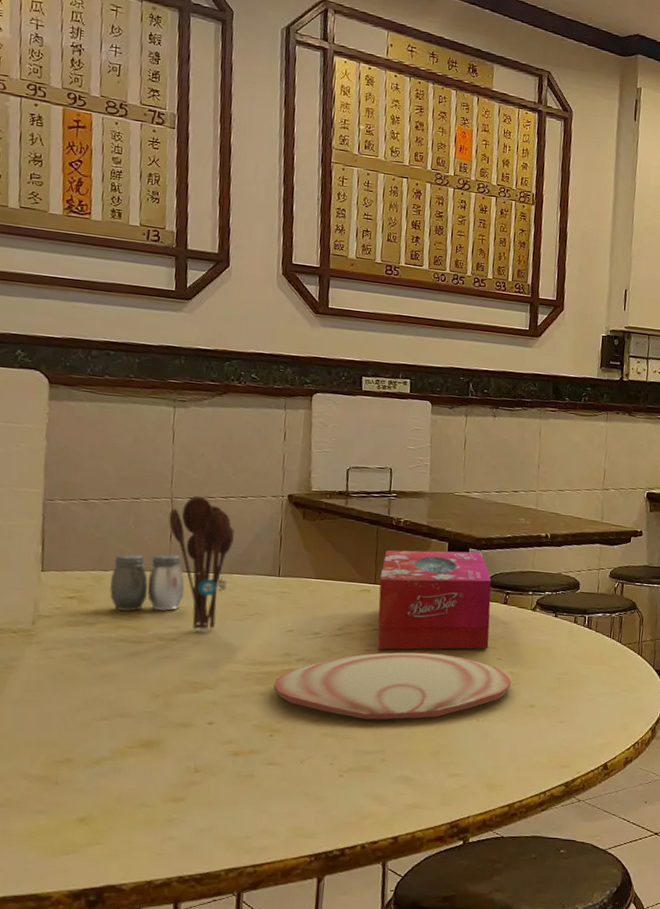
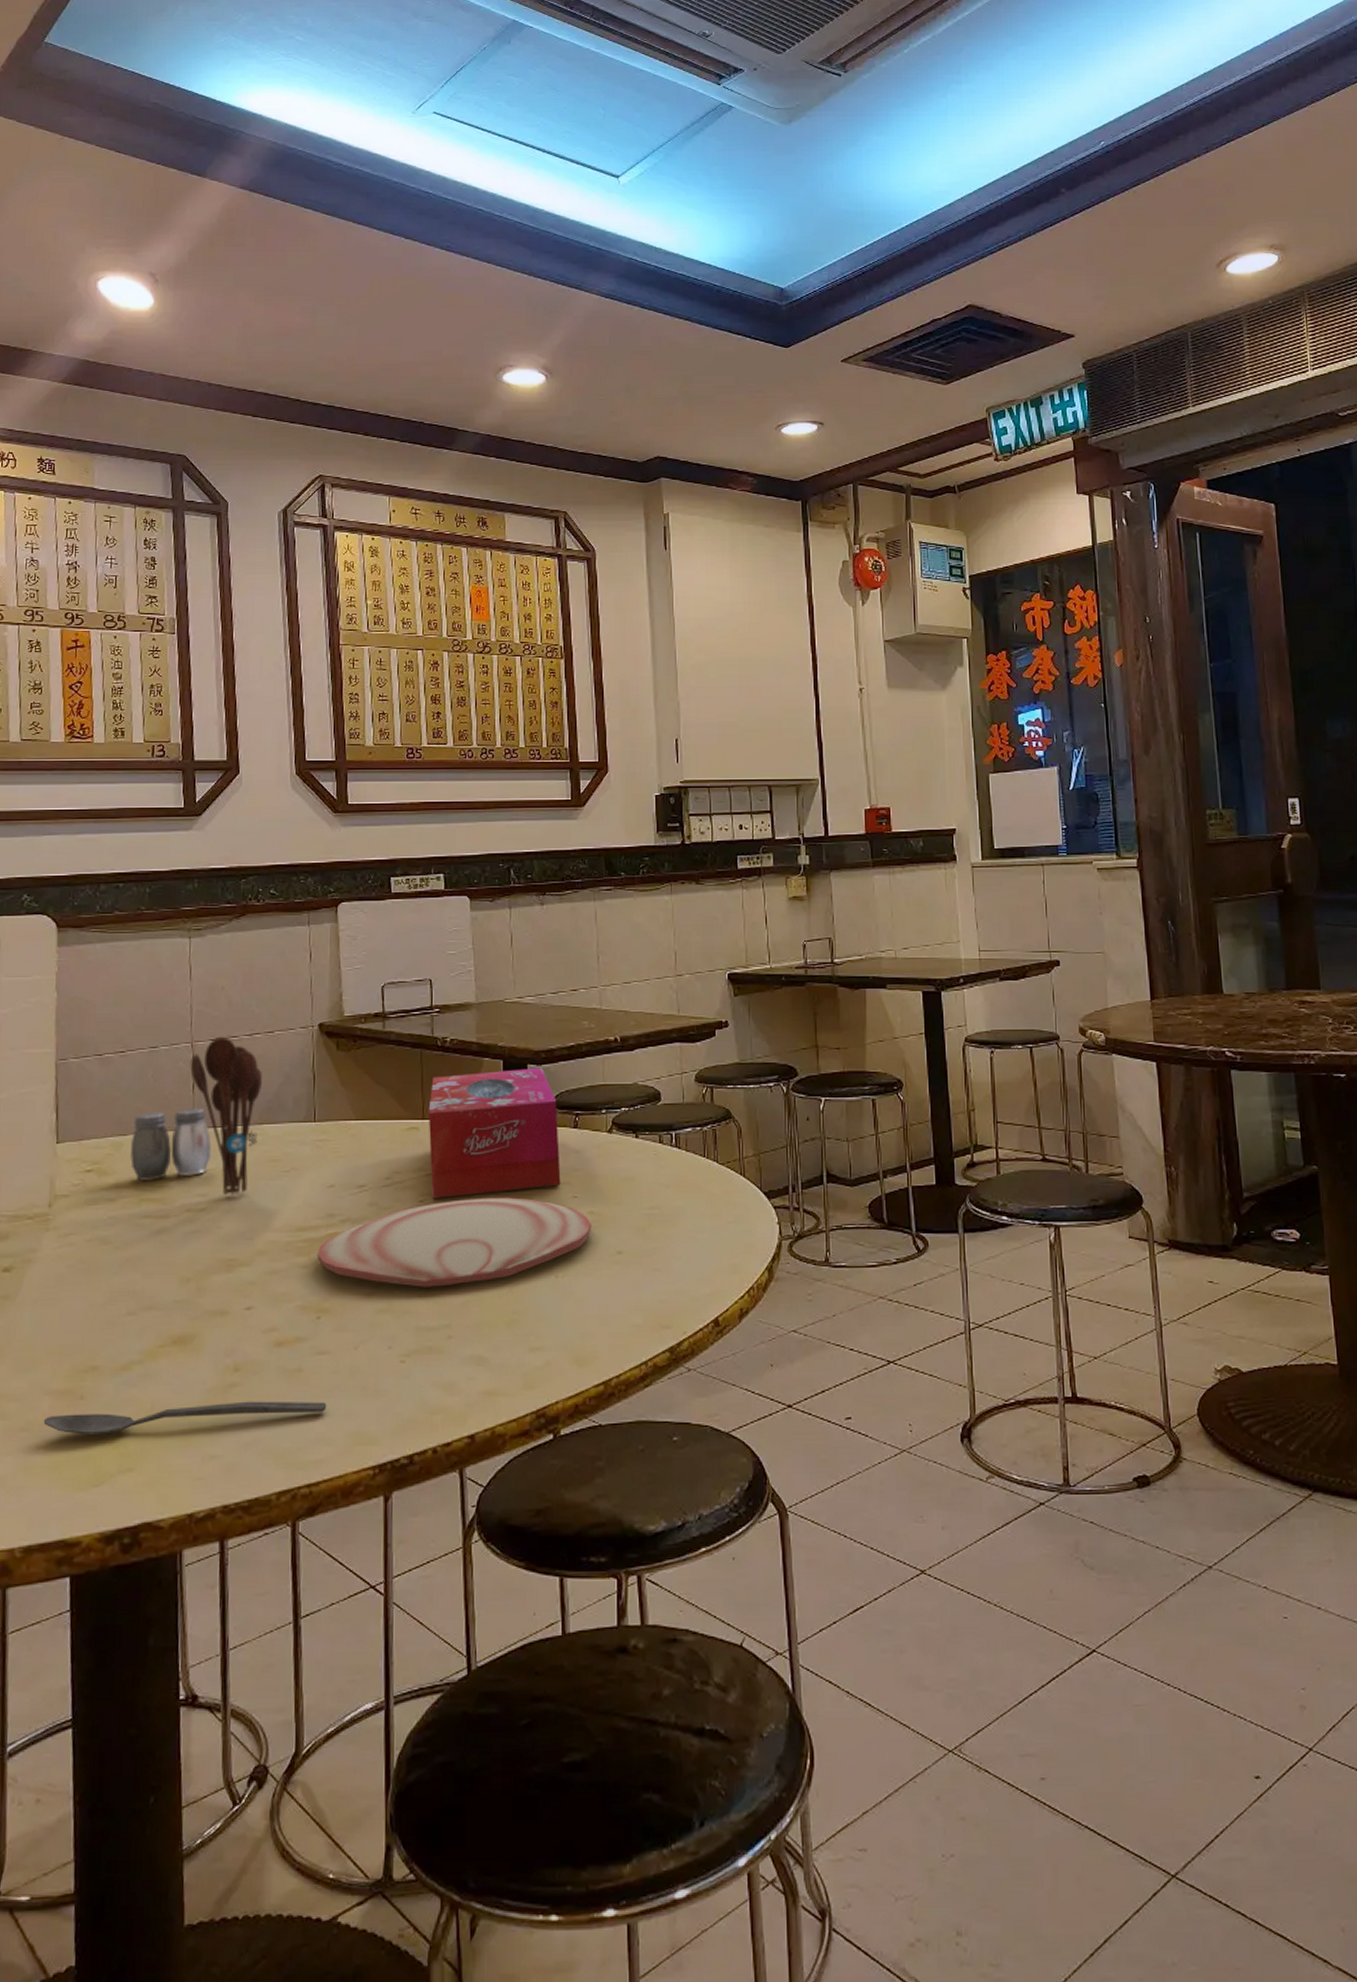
spoon: none [21,795,274,814] -> present [43,1401,327,1435]

